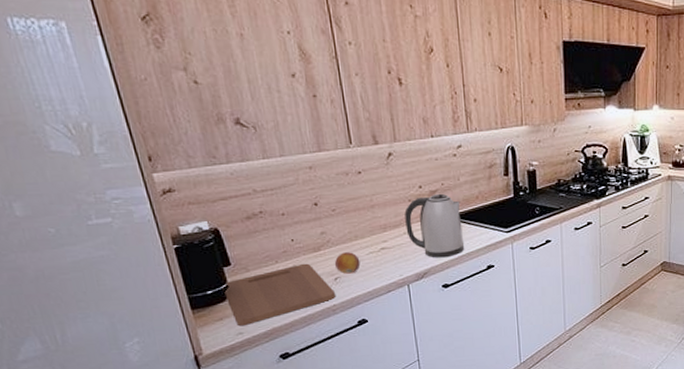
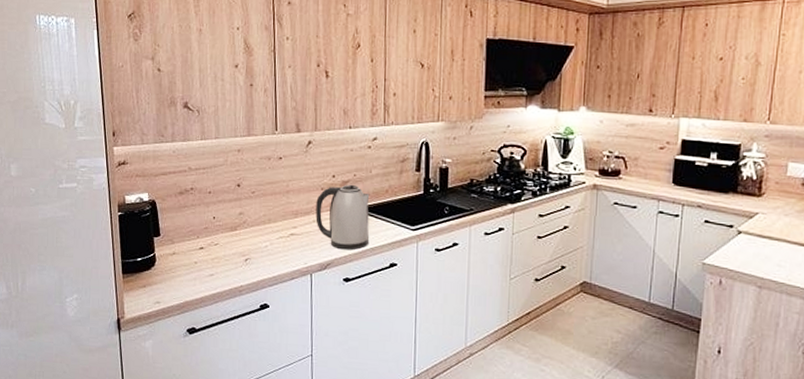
cutting board: present [222,263,335,327] -> none [150,241,243,296]
fruit: present [334,252,361,274] -> none [247,234,270,256]

